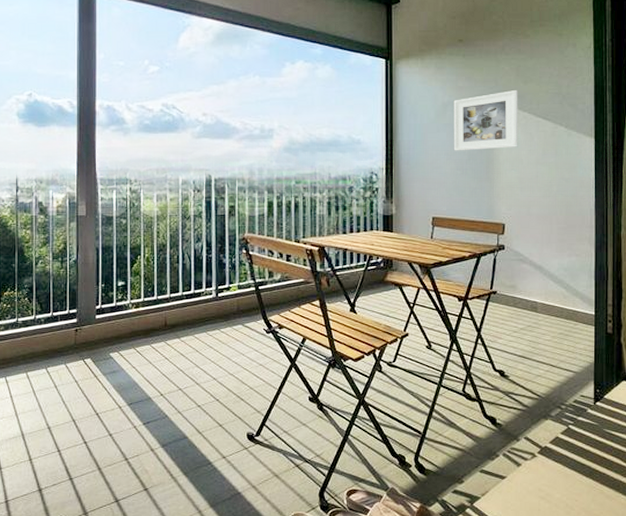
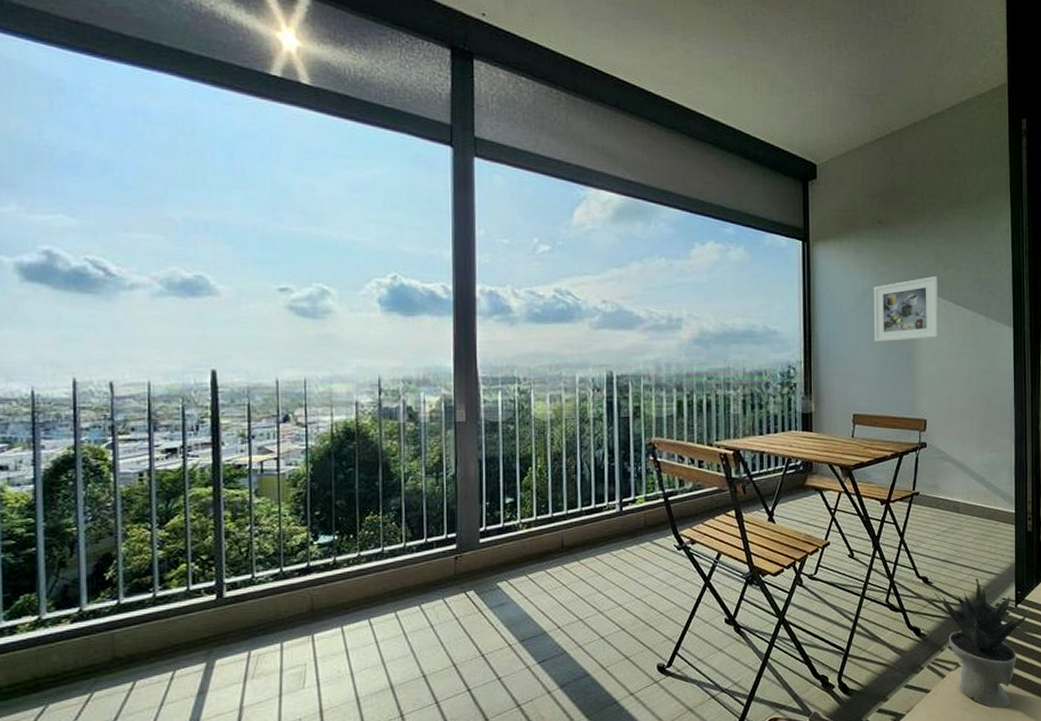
potted plant: none [511,374,609,500] -> present [934,577,1030,709]

